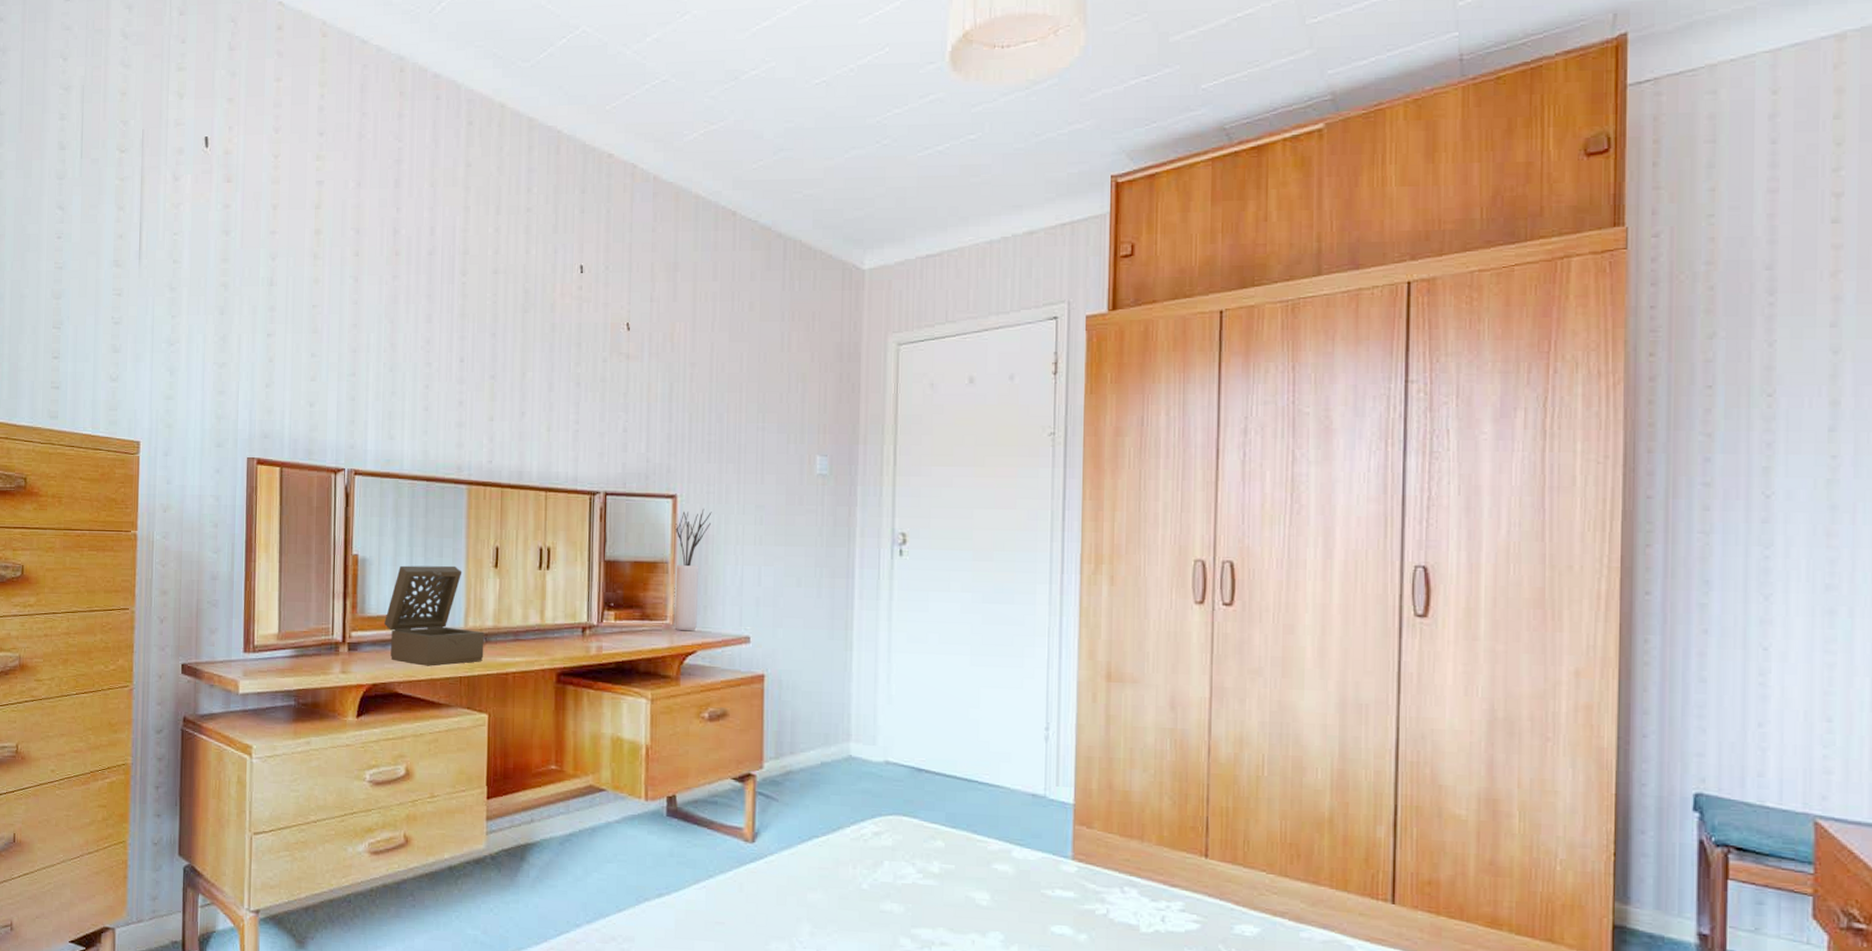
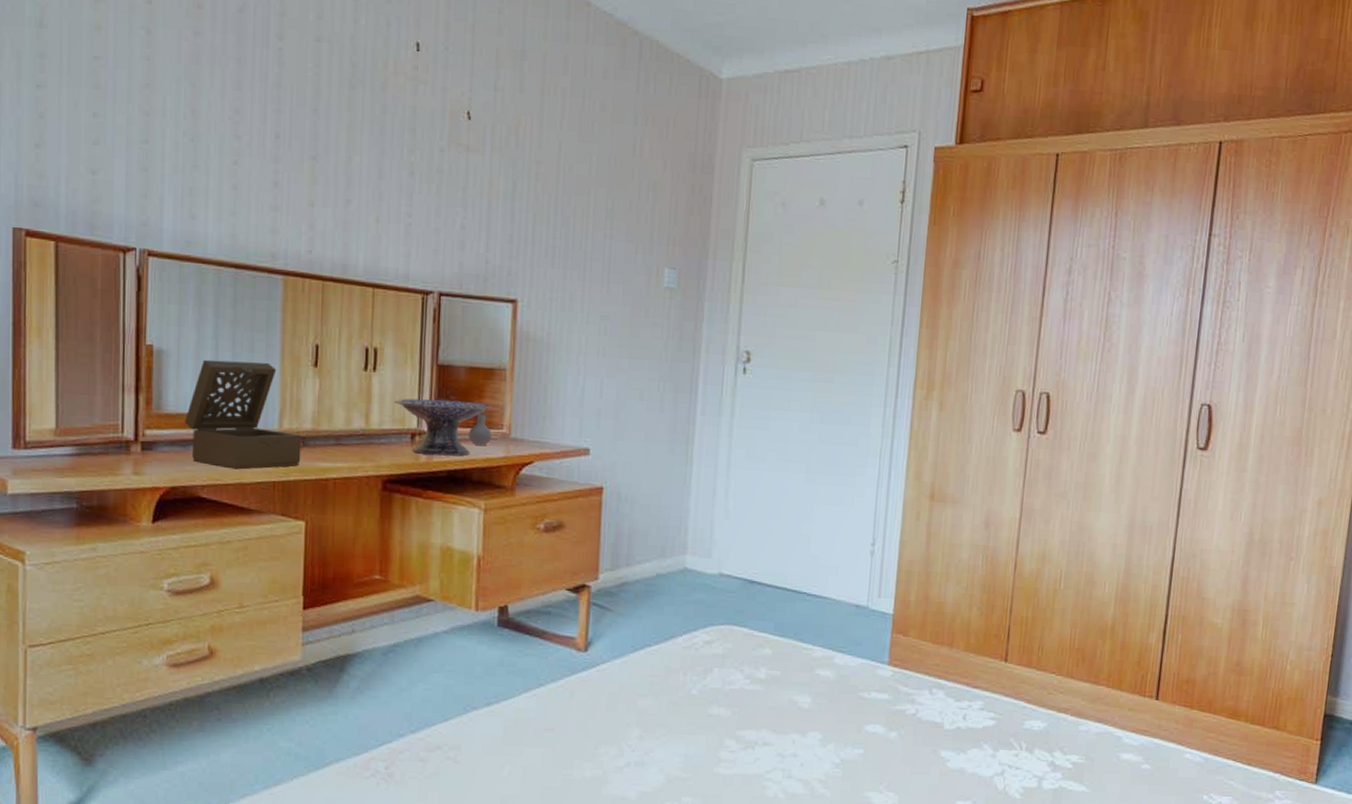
decorative bowl: none [566,593,657,648] -> present [394,398,493,456]
perfume bottle: none [635,603,657,638] -> present [469,411,493,446]
vase: present [674,508,712,631] -> none [511,315,554,442]

